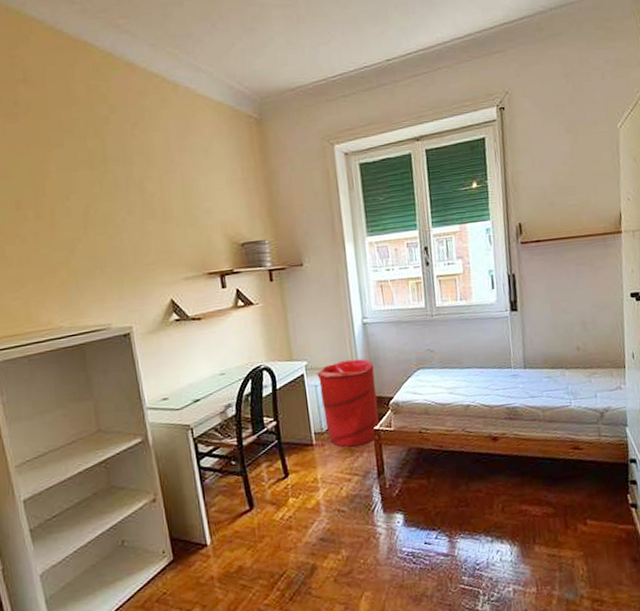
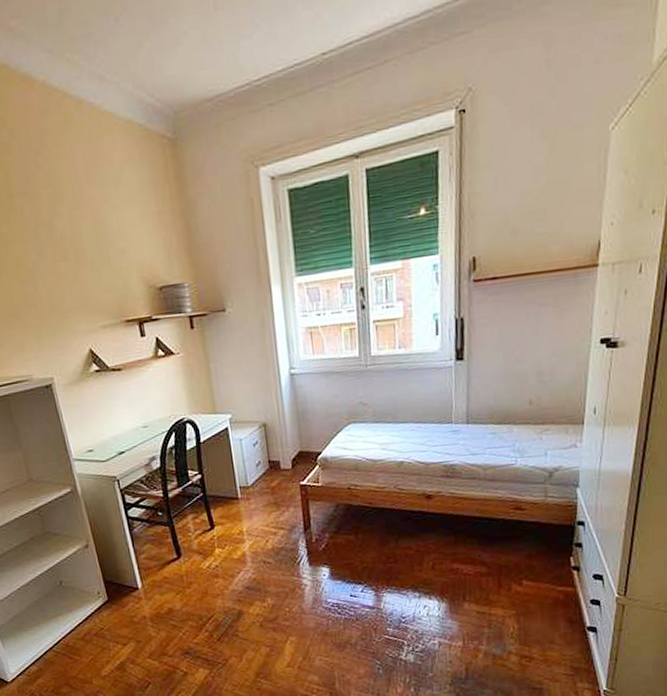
laundry hamper: present [317,359,380,448] -> none [241,412,308,502]

